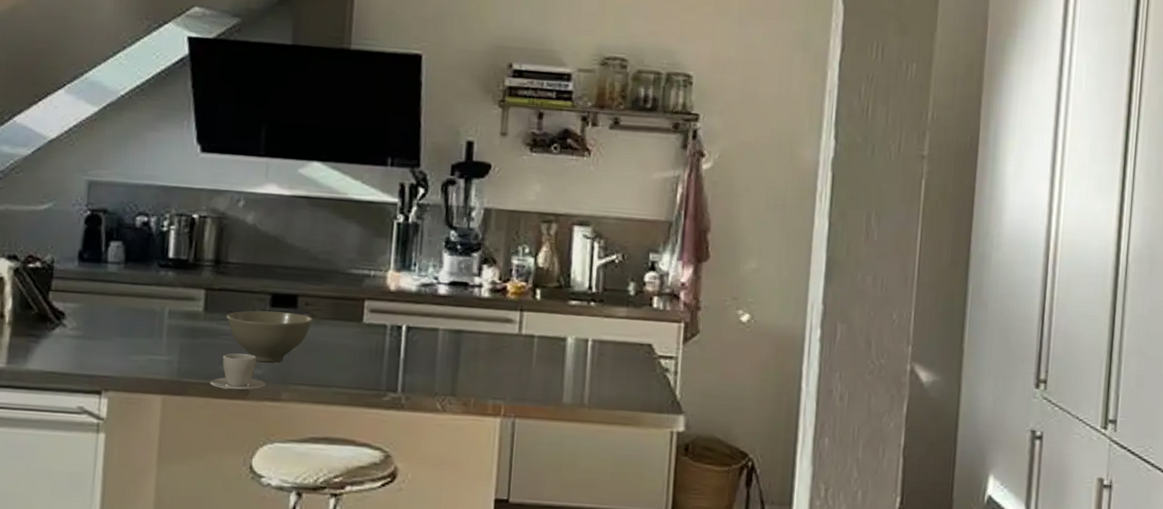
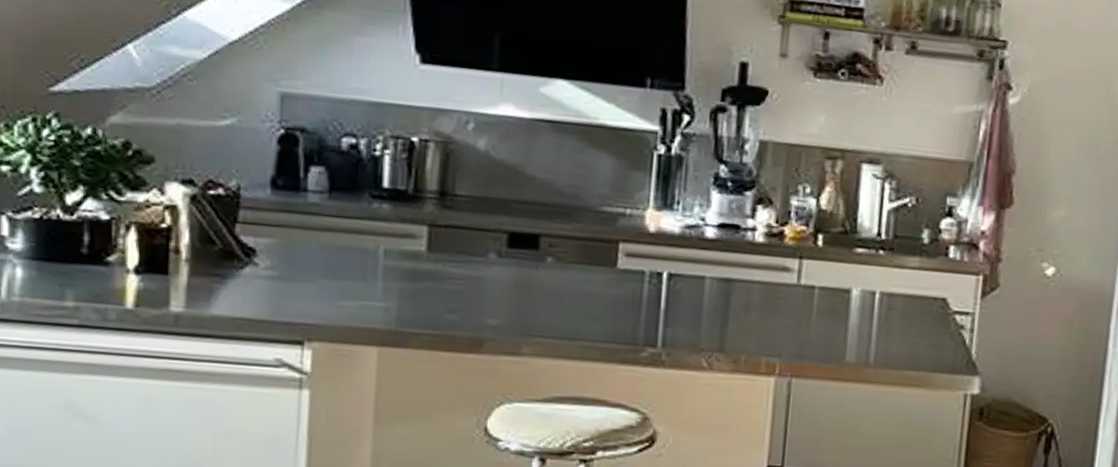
teacup: present [210,353,266,391] -> none [436,300,503,344]
bowl: present [227,310,313,363] -> none [455,251,558,312]

